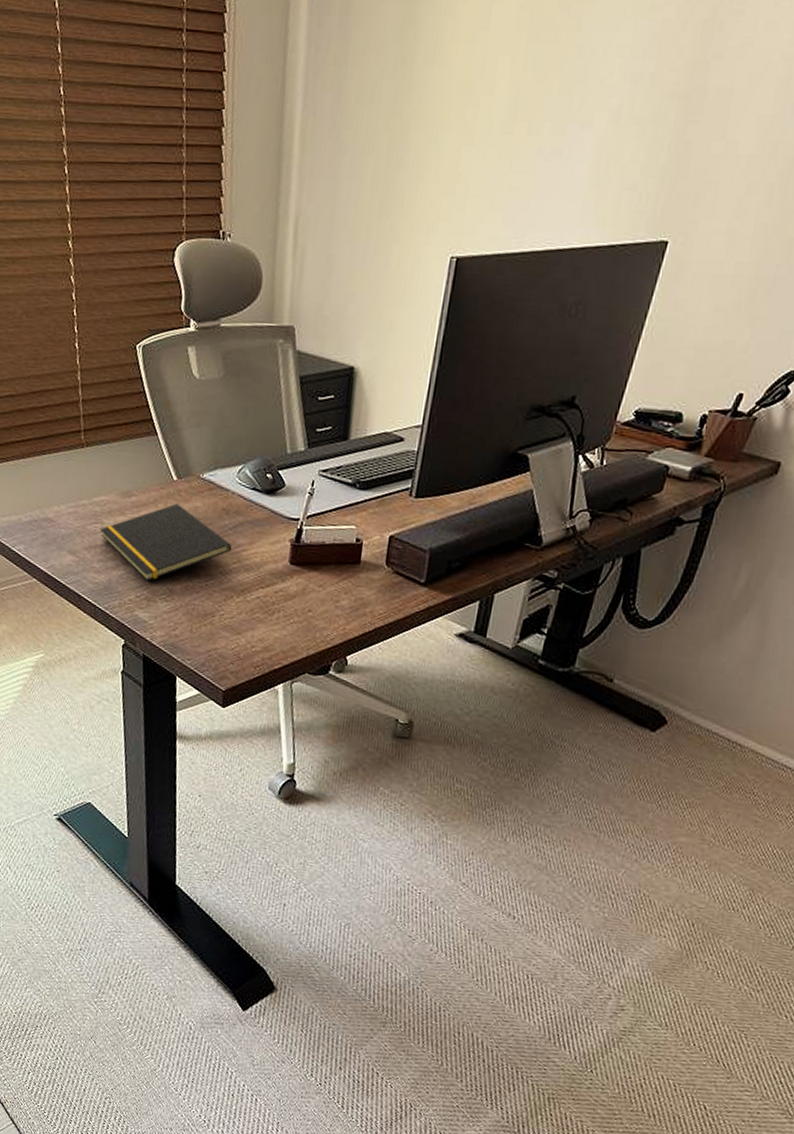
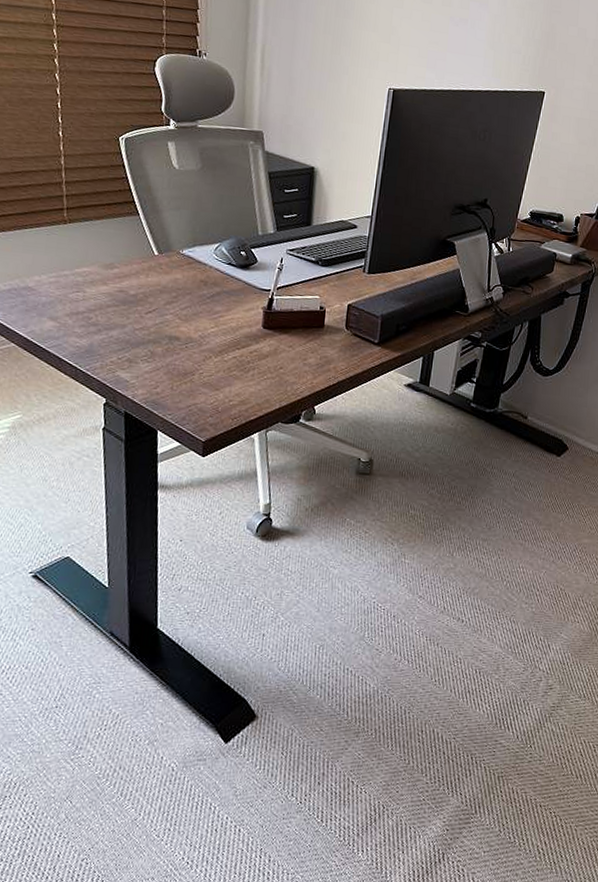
notepad: present [99,503,232,581] -> none [81,275,210,344]

